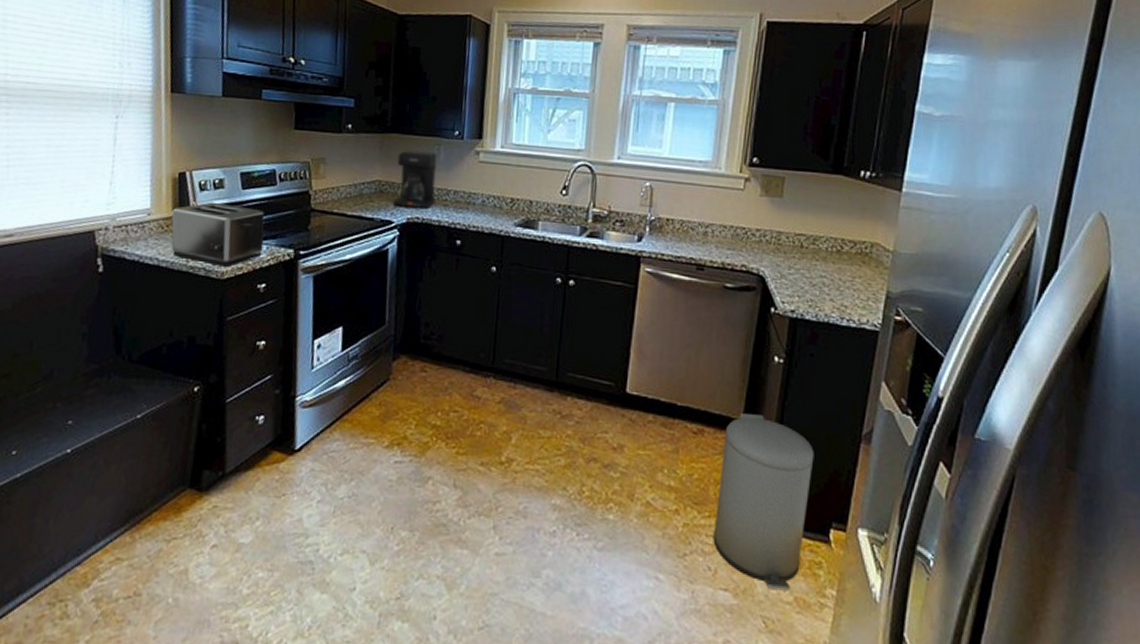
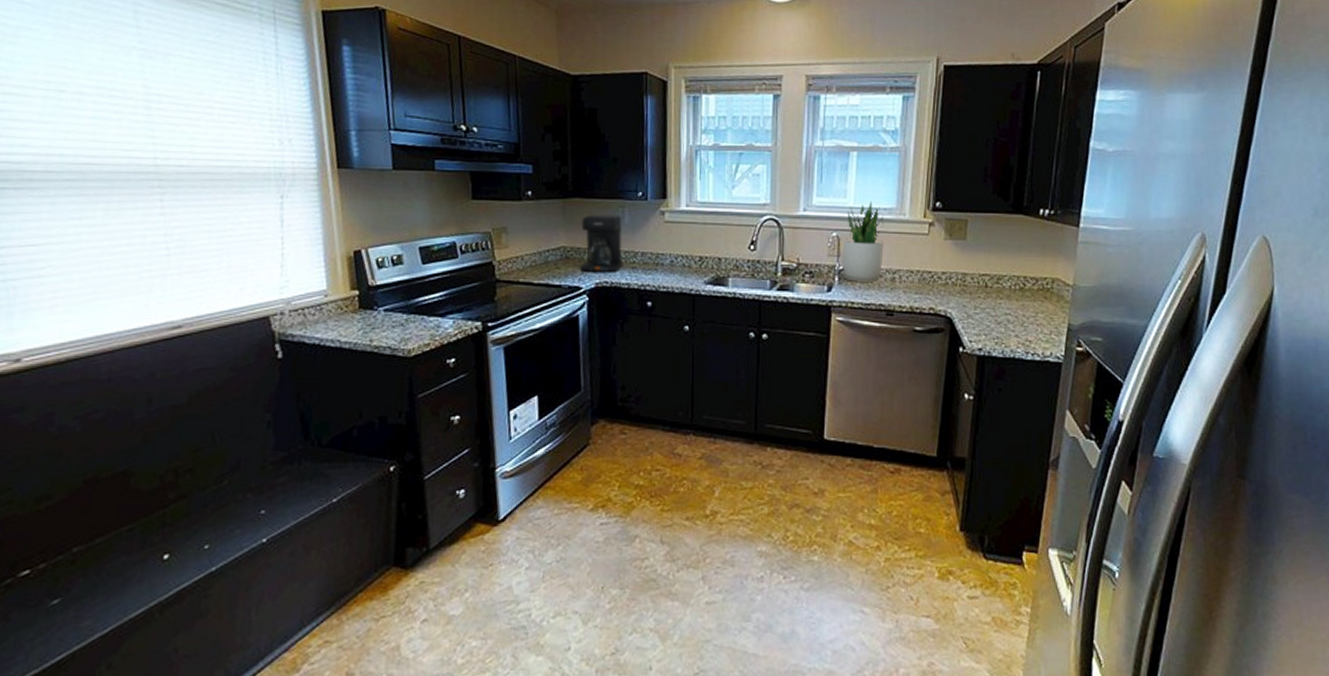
toaster: present [171,201,265,267] -> none [350,279,450,344]
planter: none [654,152,700,236] -> present [843,201,885,283]
pedal bin: present [713,413,814,591] -> none [914,450,1006,613]

